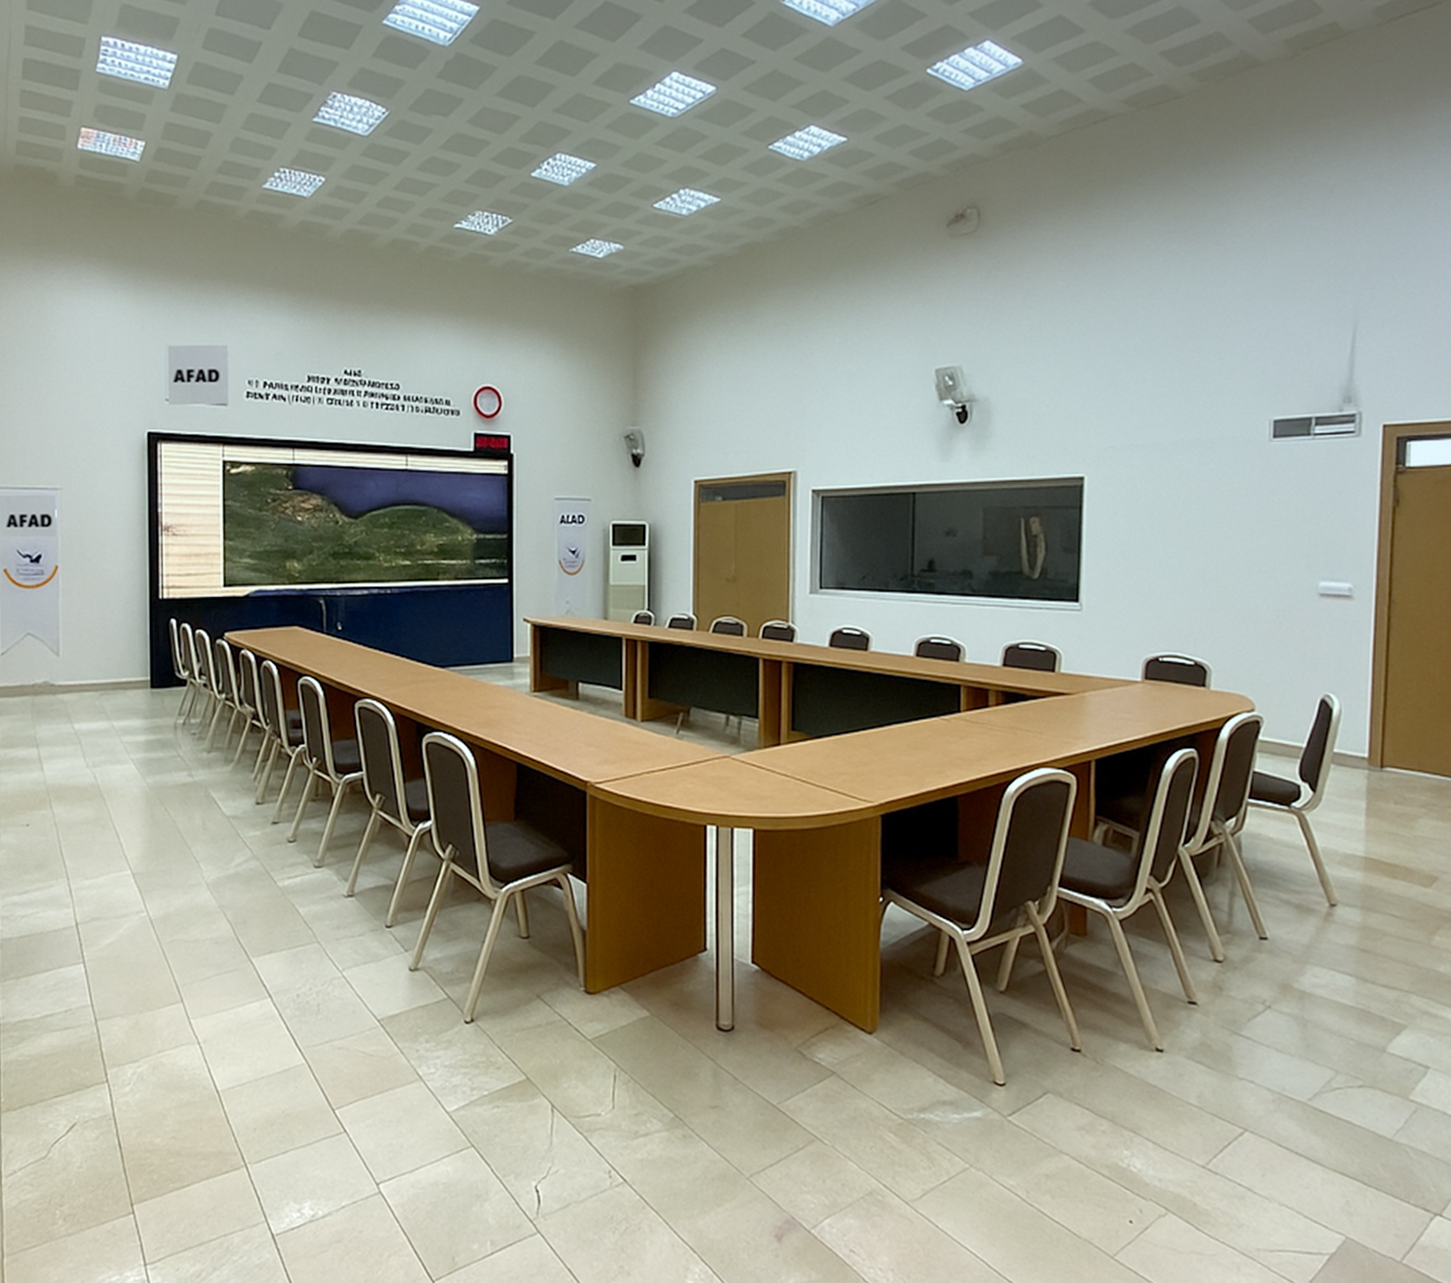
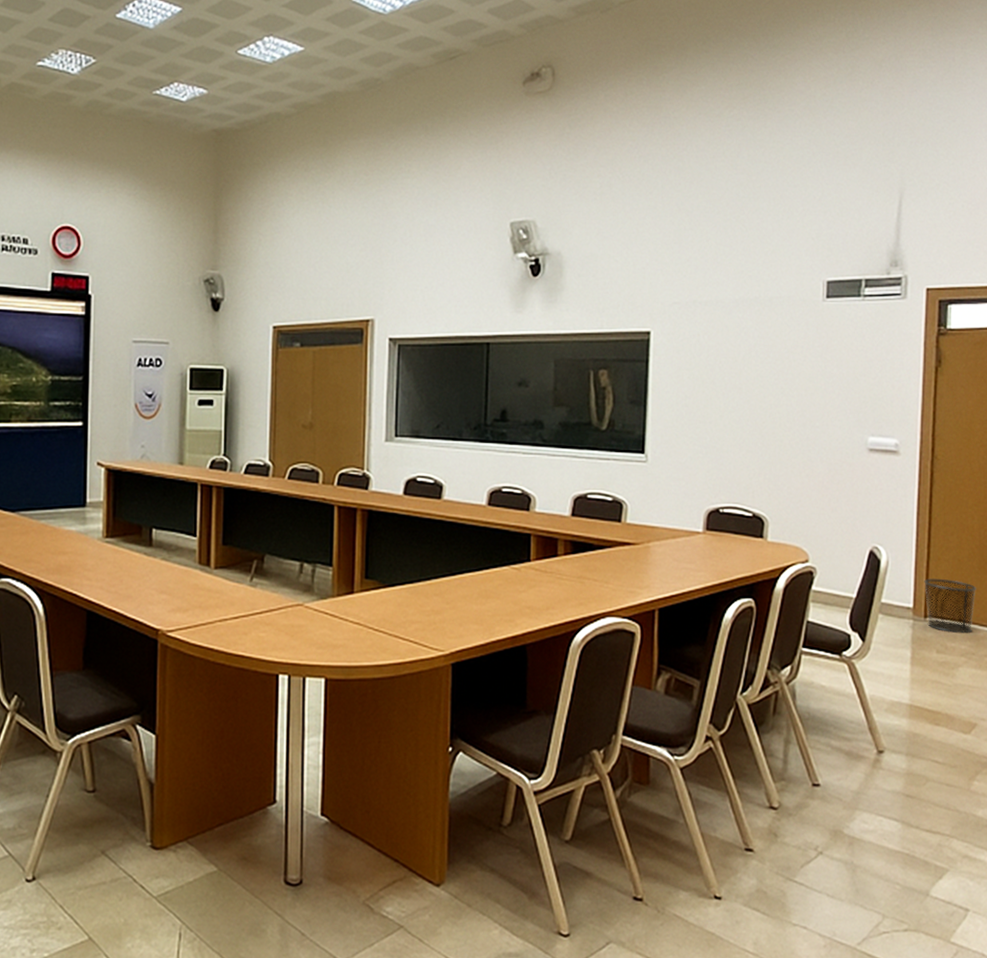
waste bin: none [1380,727,1438,784] -> present [924,578,976,634]

